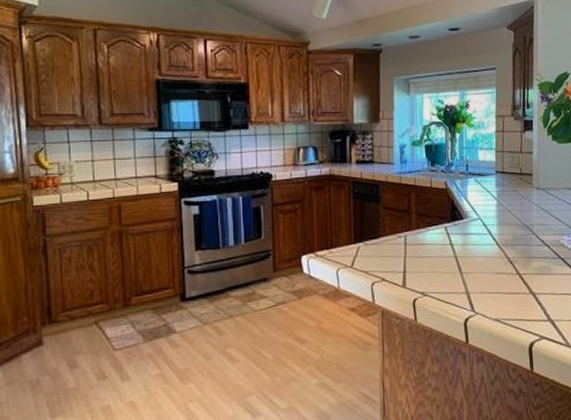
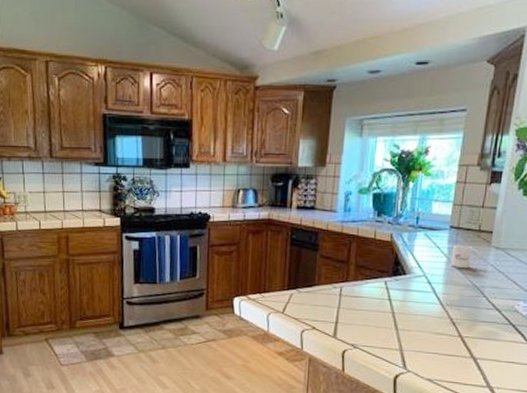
mug: none [500,187,525,209] -> present [450,245,480,268]

